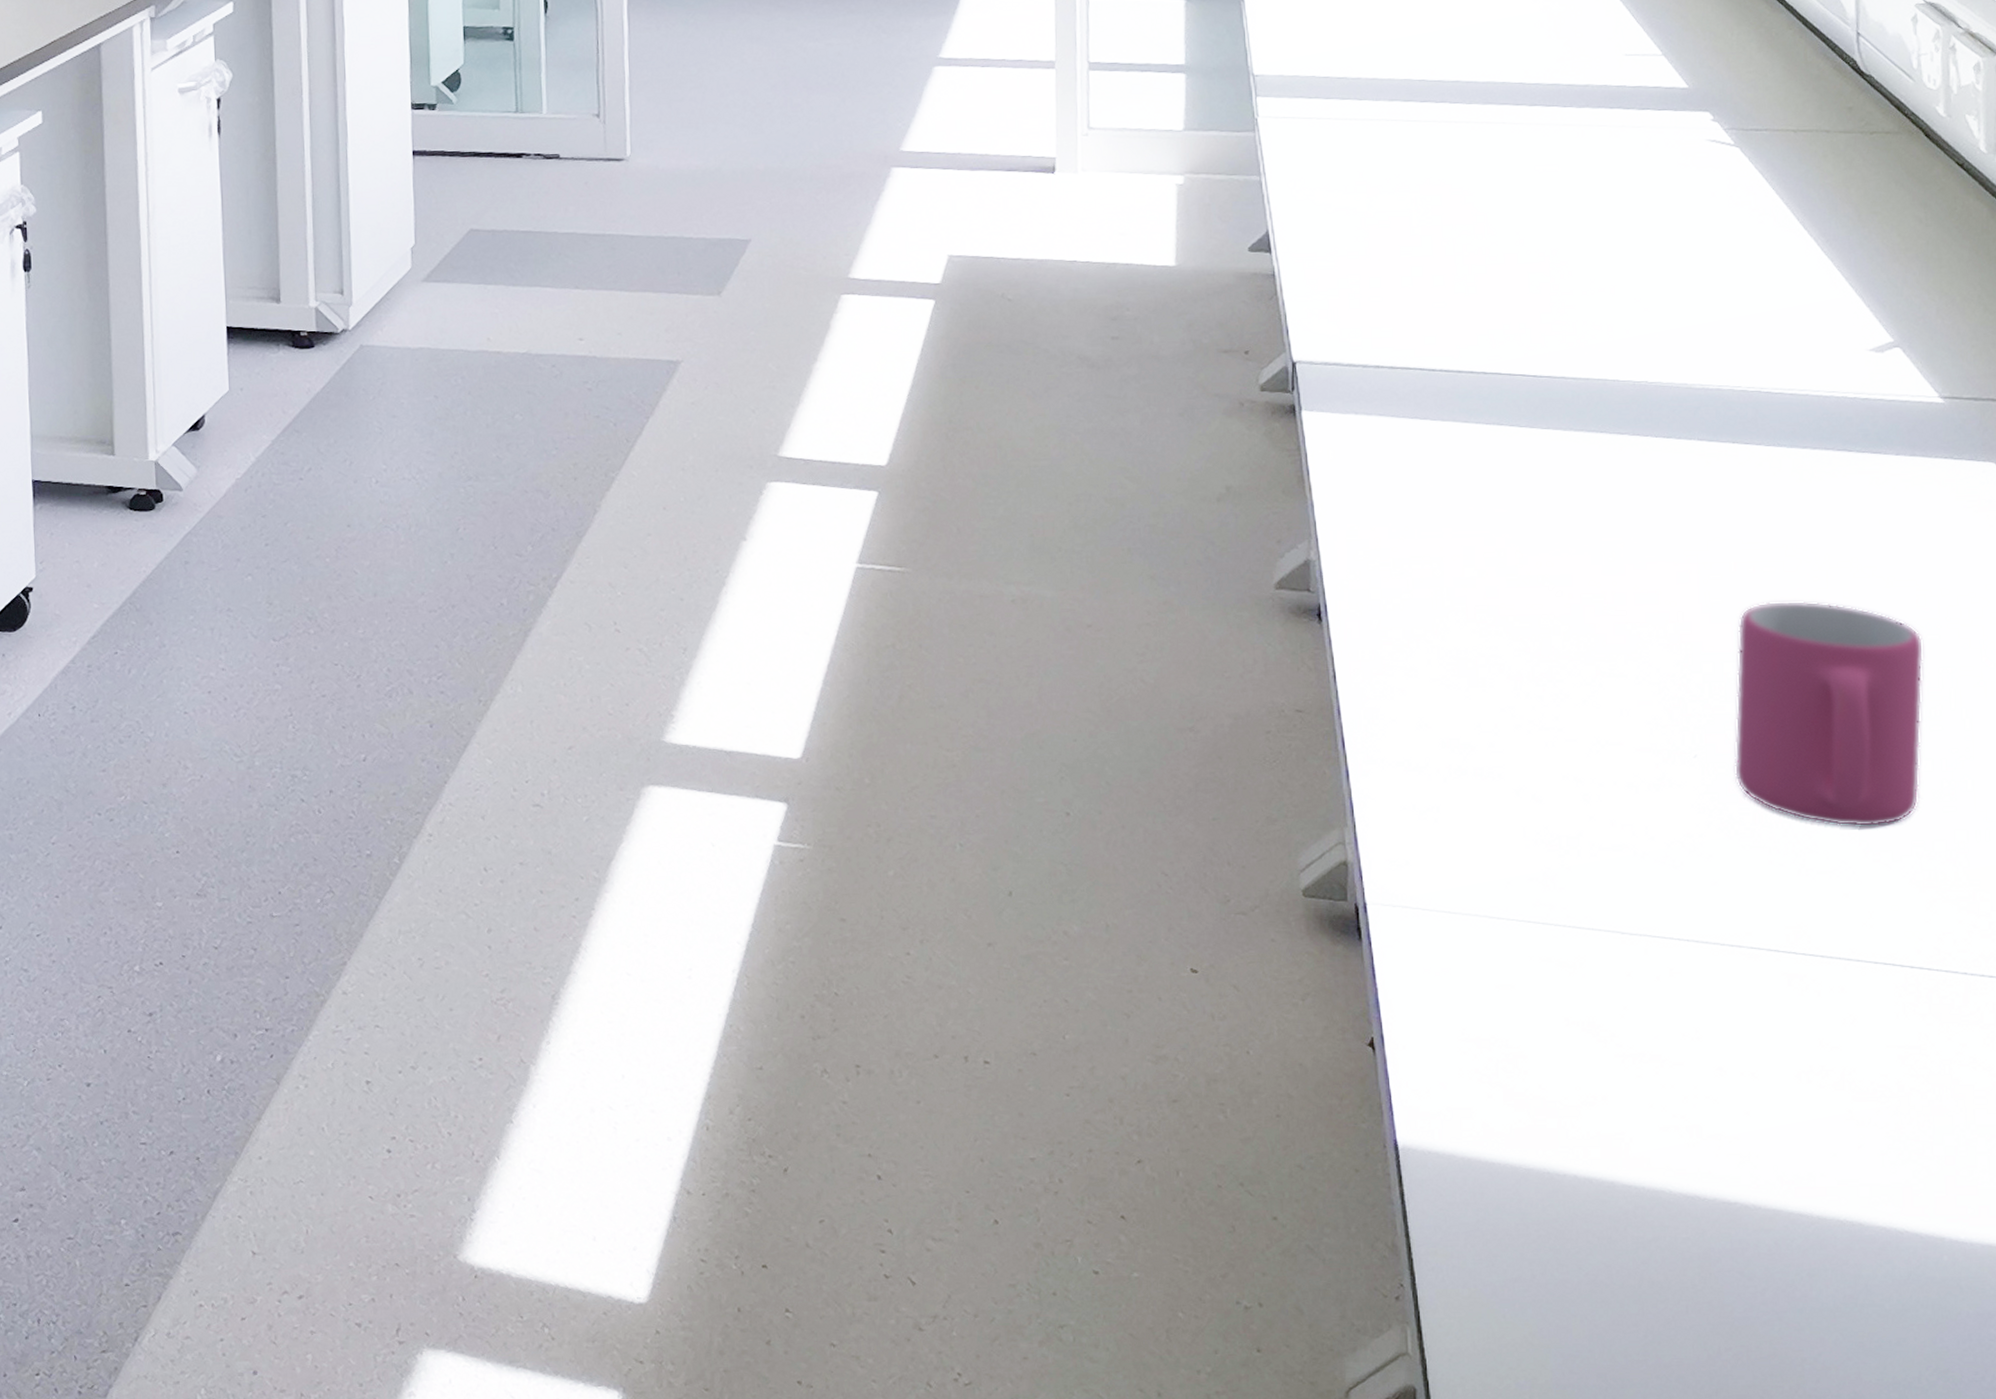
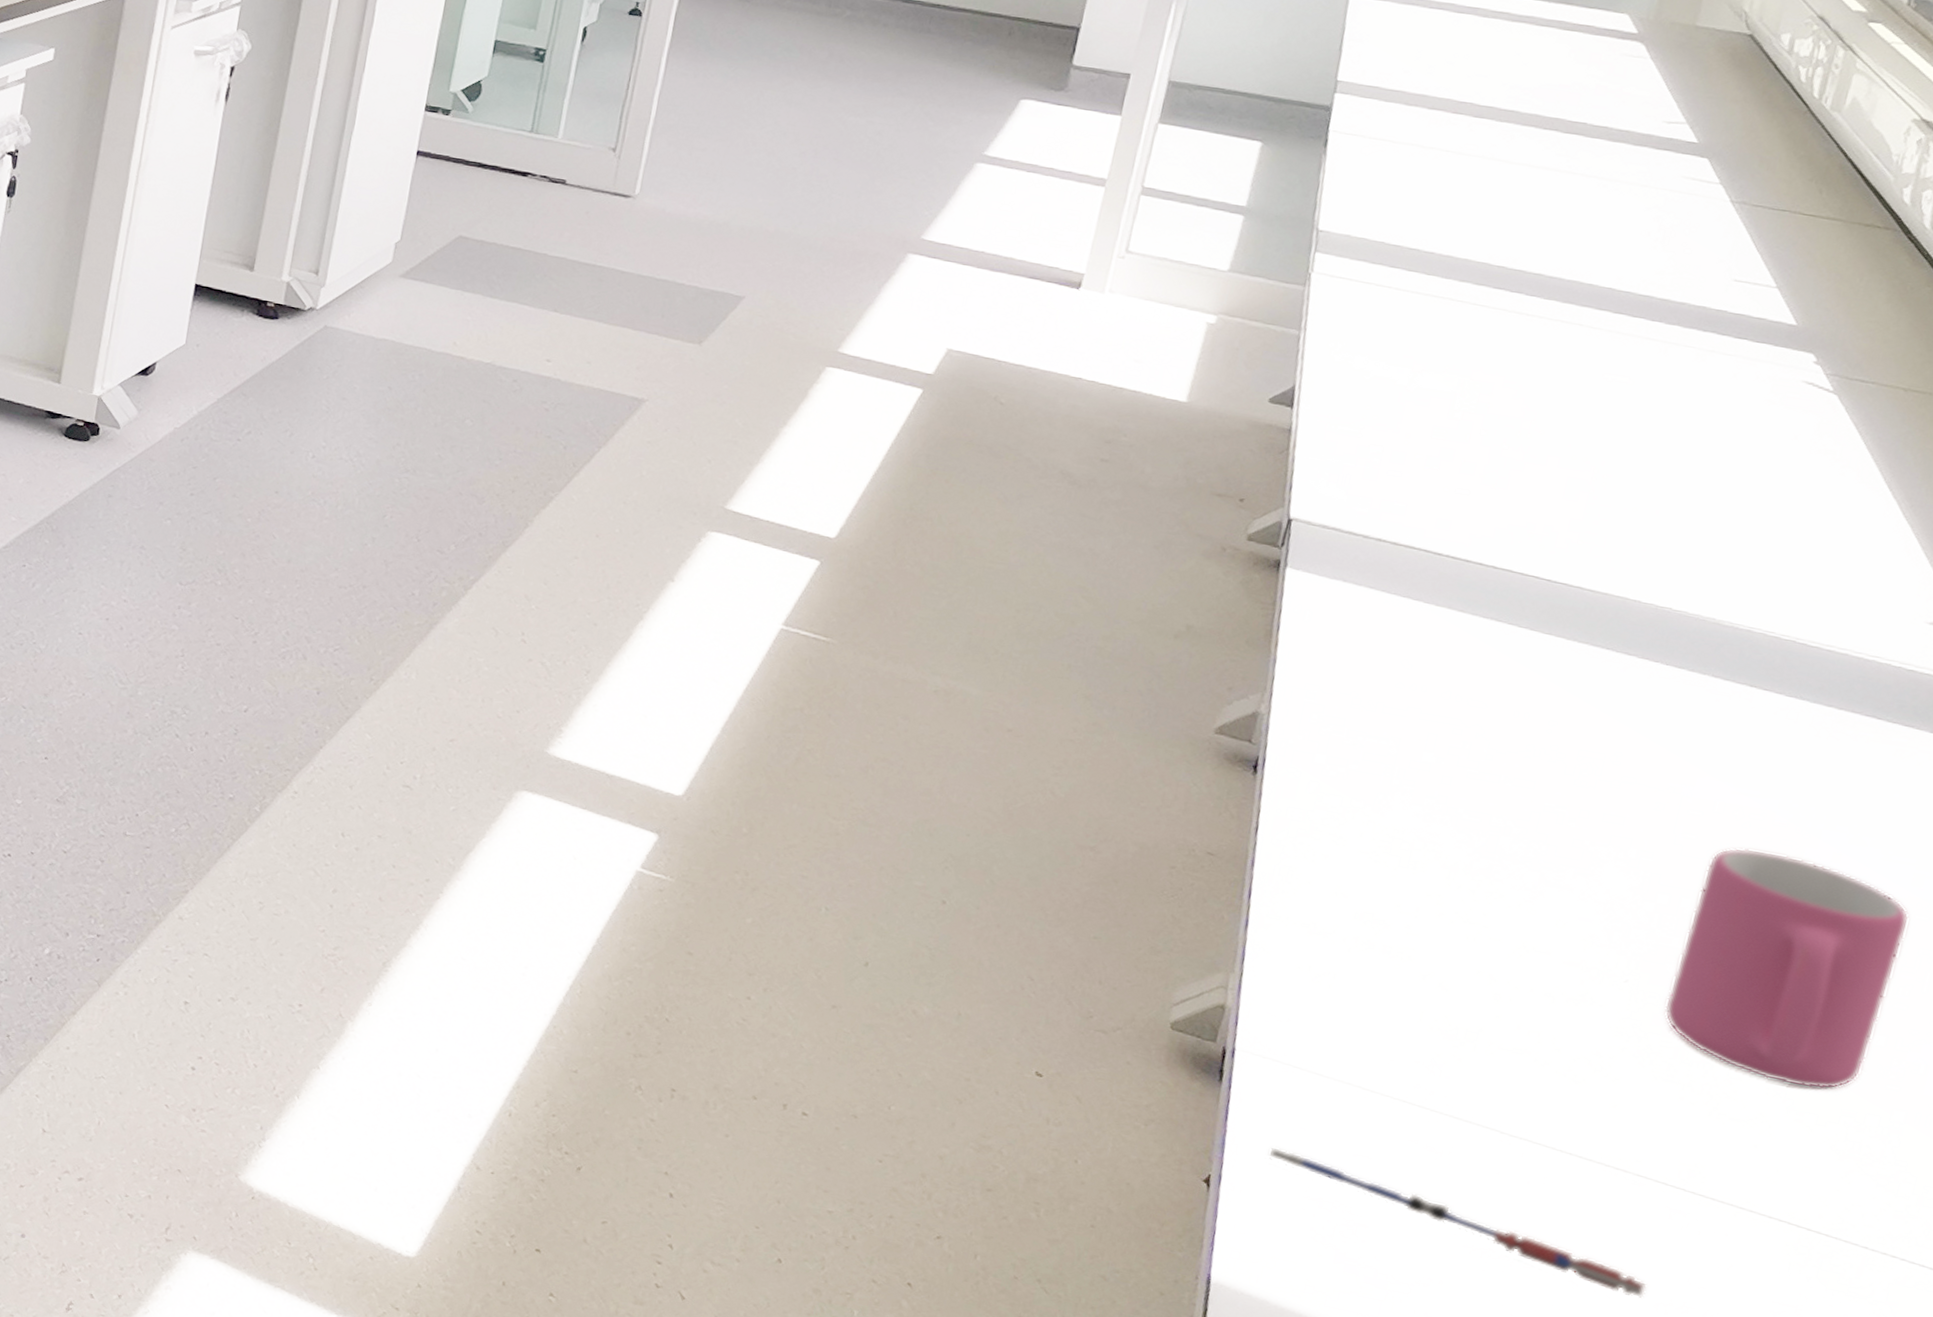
pen: none [1419,994,1786,1072] -> present [1267,1146,1648,1299]

